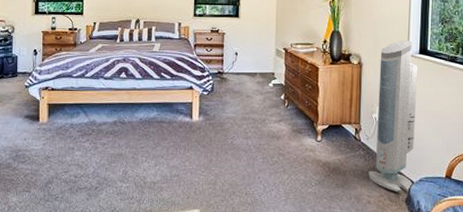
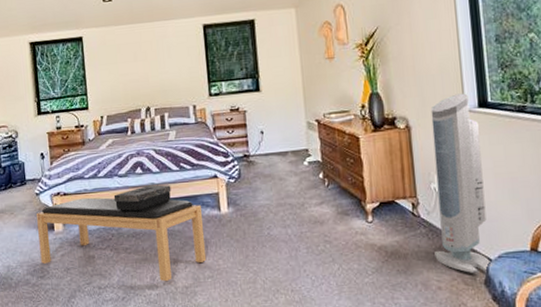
bench: none [23,94,176,177] -> present [36,197,207,282]
decorative box: none [97,89,151,111] -> present [113,184,172,211]

